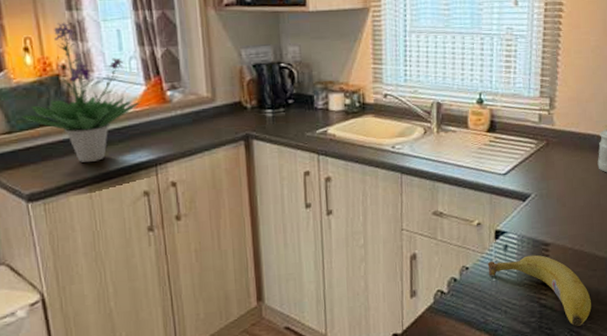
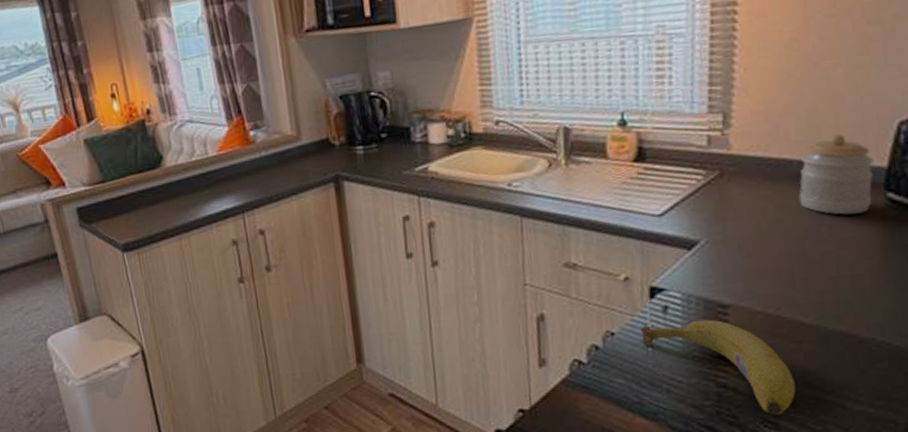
potted plant: present [22,22,142,162] -> none [113,64,225,211]

